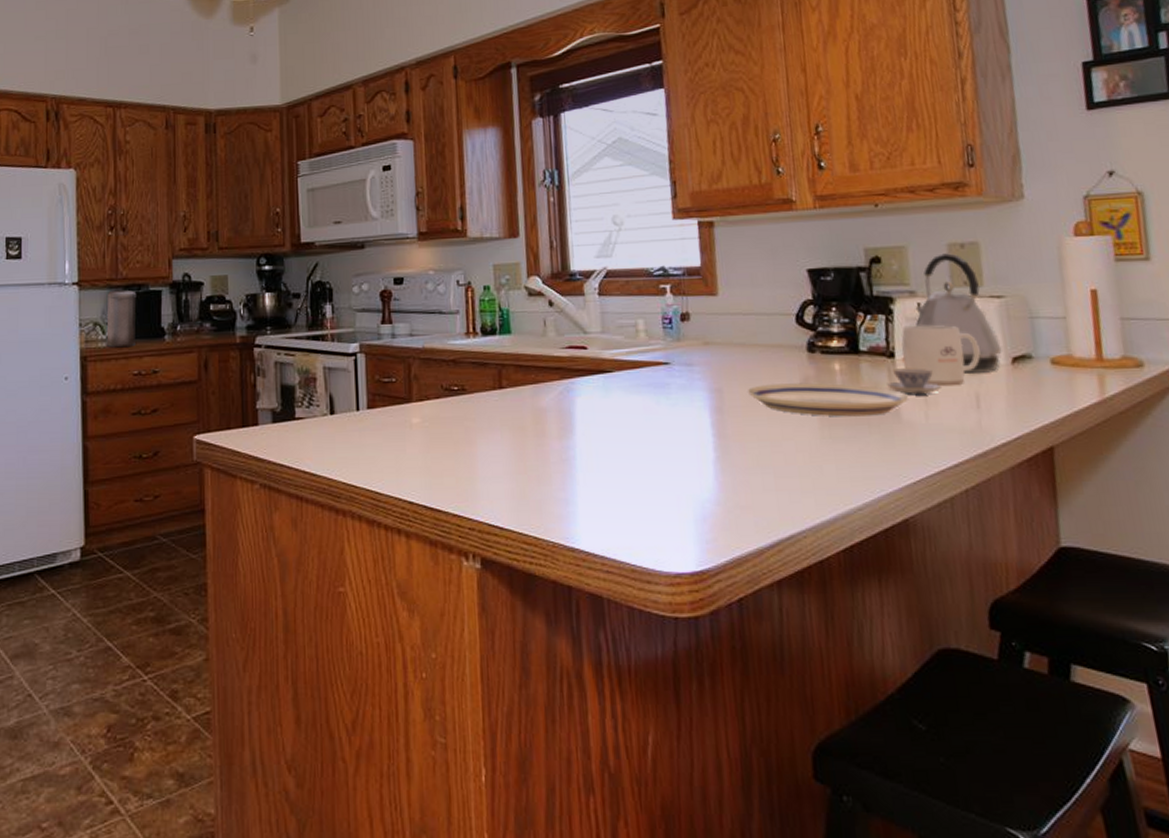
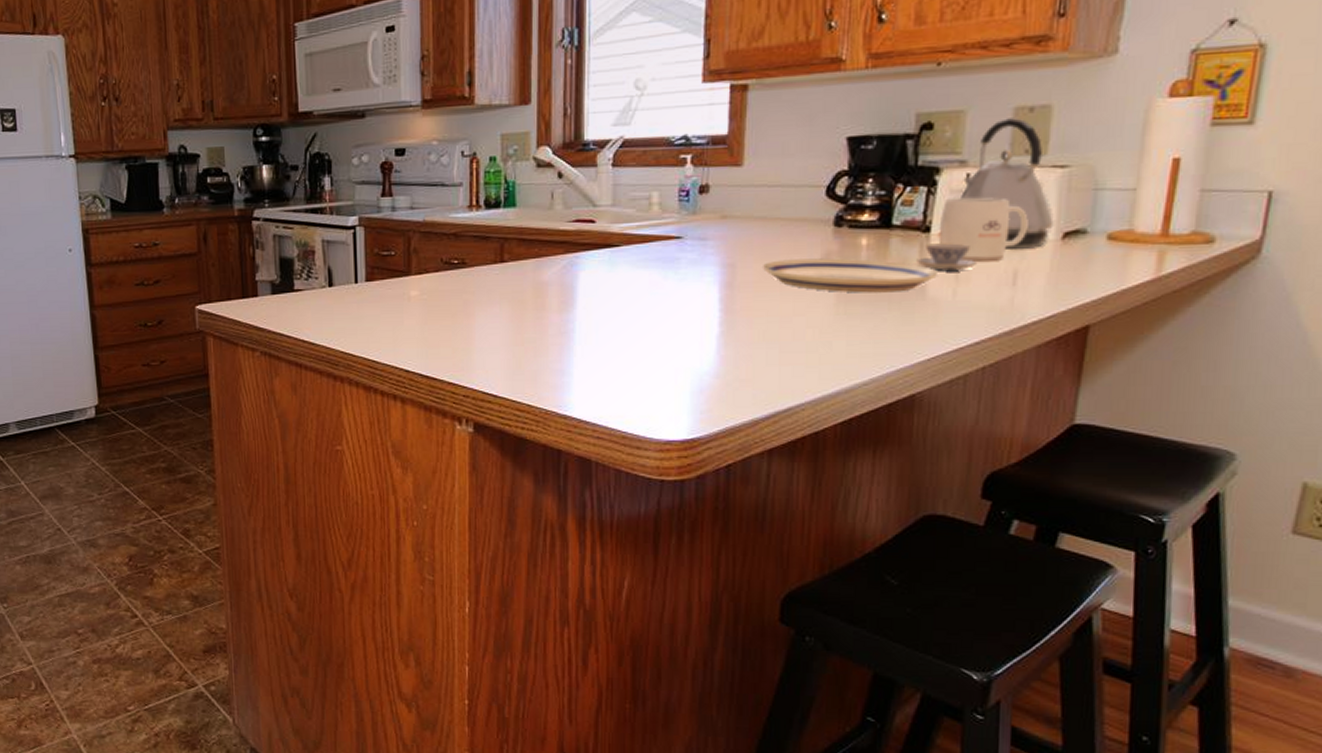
canister: present [106,290,137,349] -> none [105,162,135,222]

